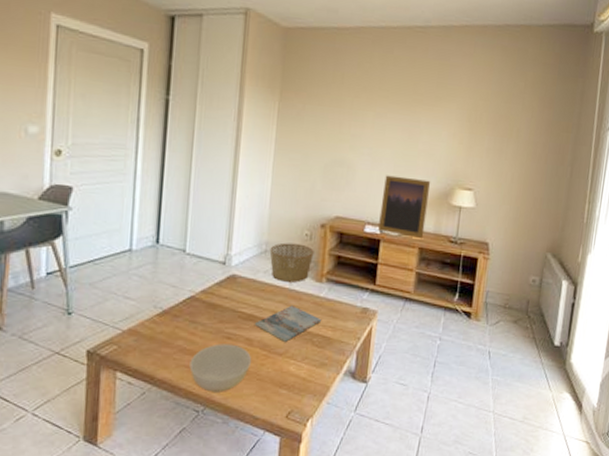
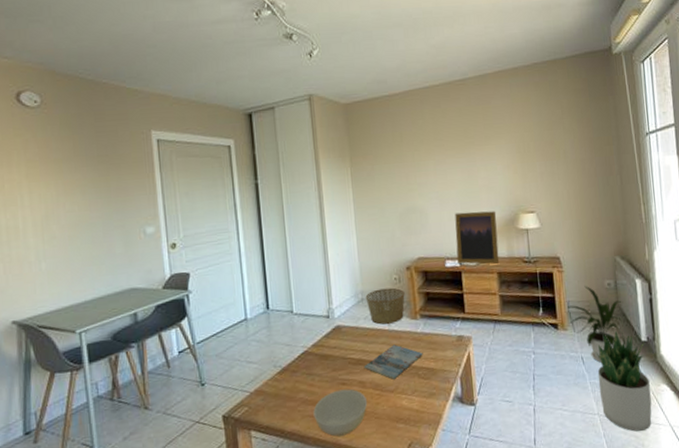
house plant: none [484,278,544,360] -> present [568,286,626,363]
planter: none [498,331,557,435] -> present [594,331,652,432]

